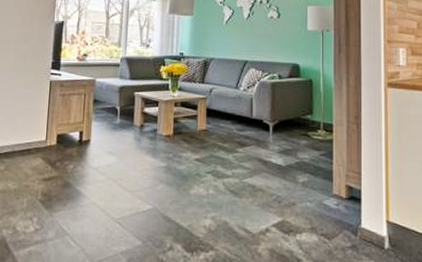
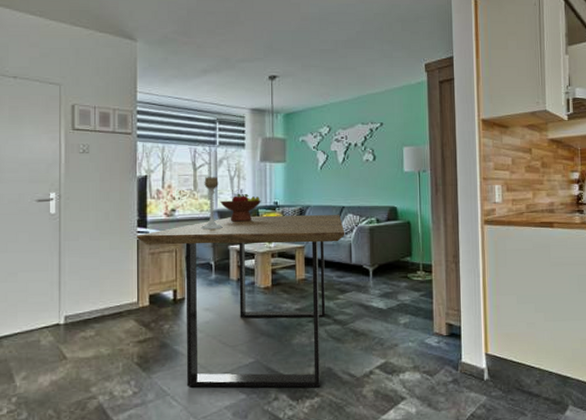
dining table: none [49,64,247,241] -> present [136,215,345,388]
candle holder: none [109,25,130,76] -> present [201,177,223,230]
fruit bowl: none [129,42,169,70] -> present [220,193,262,222]

